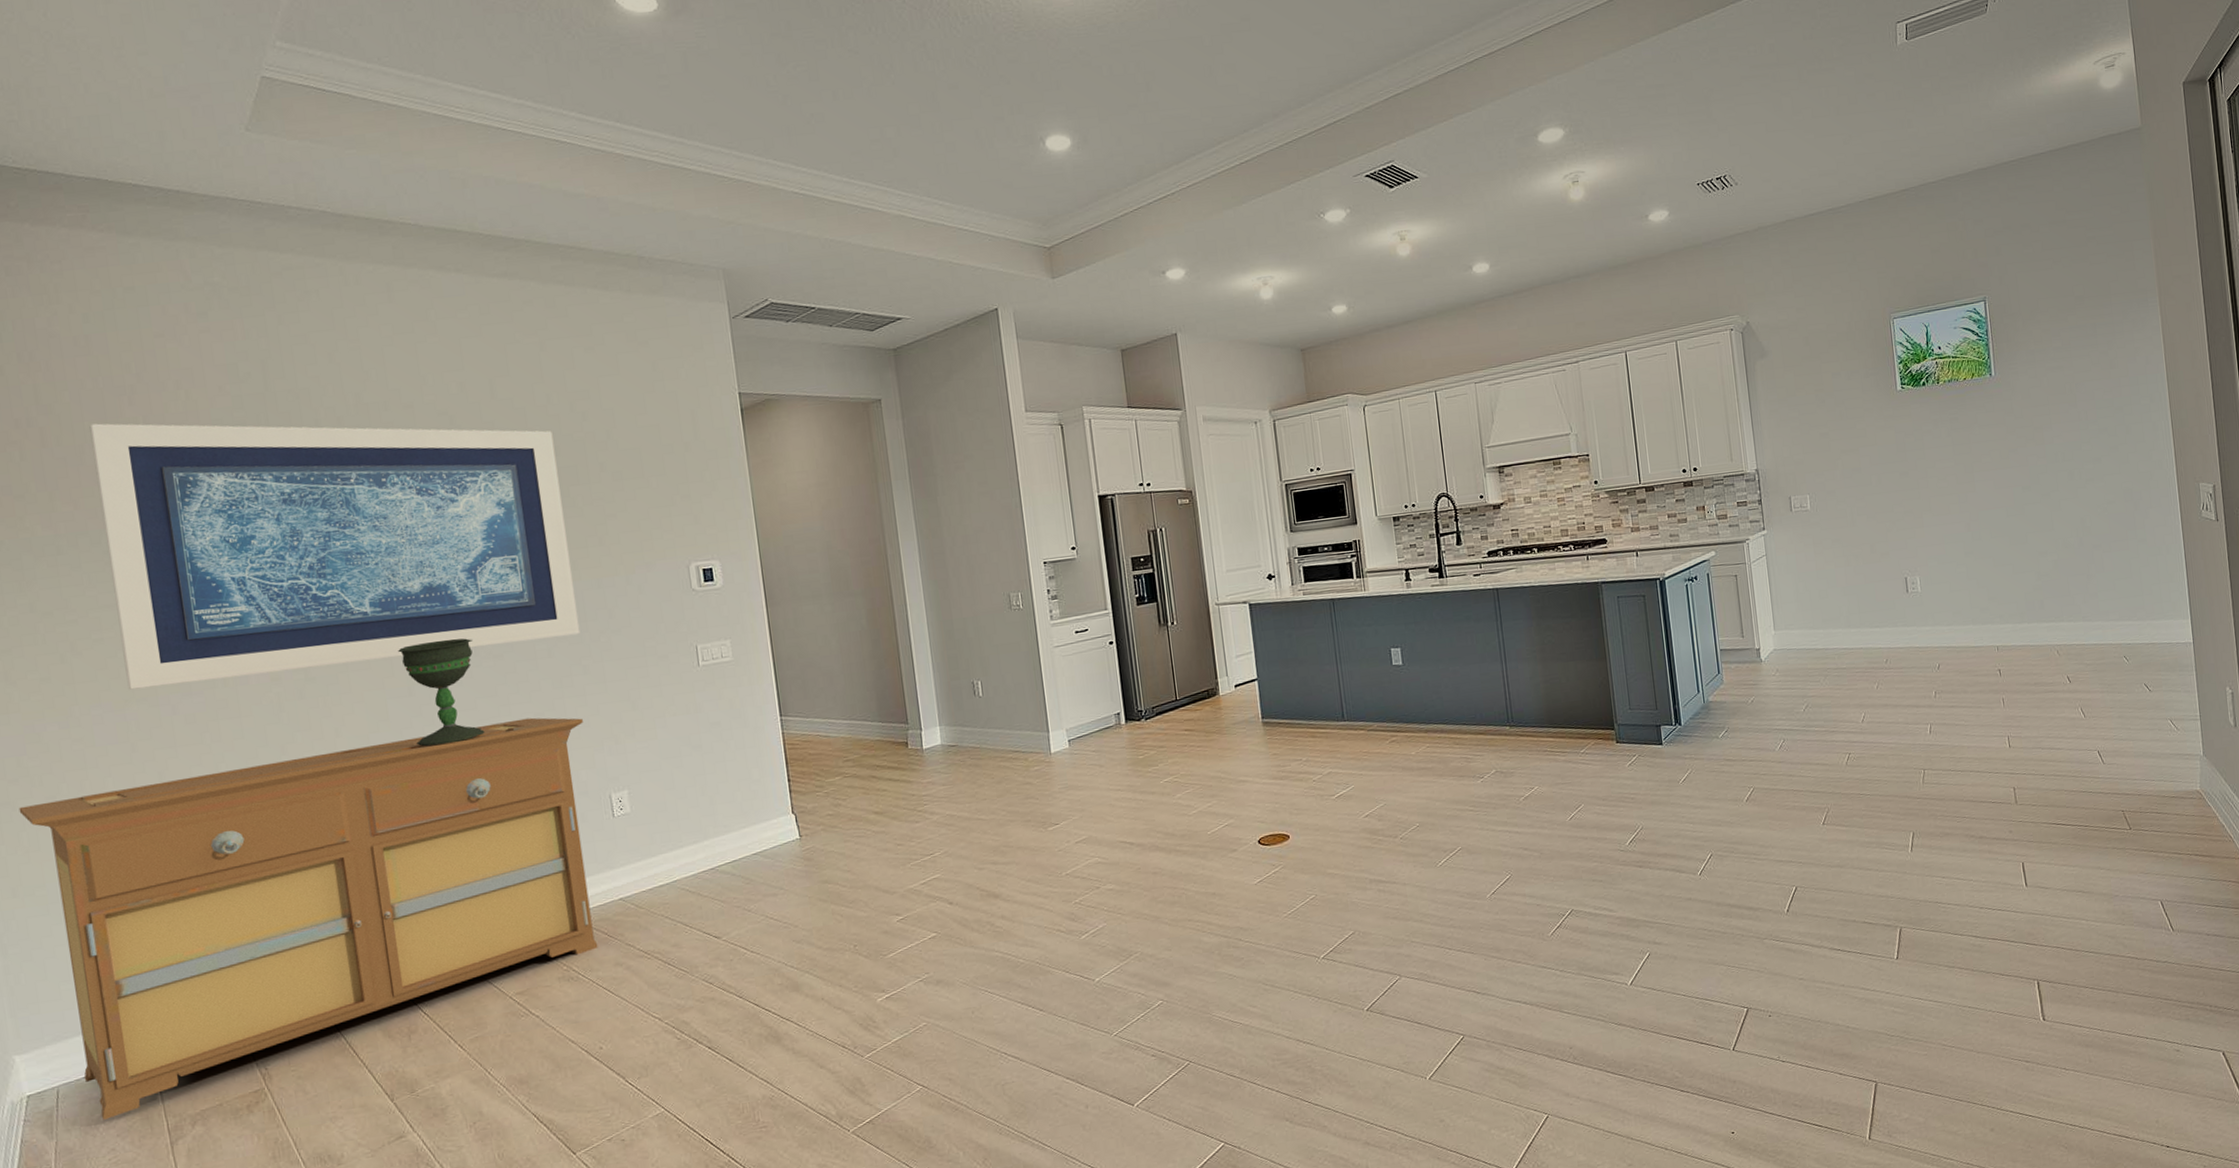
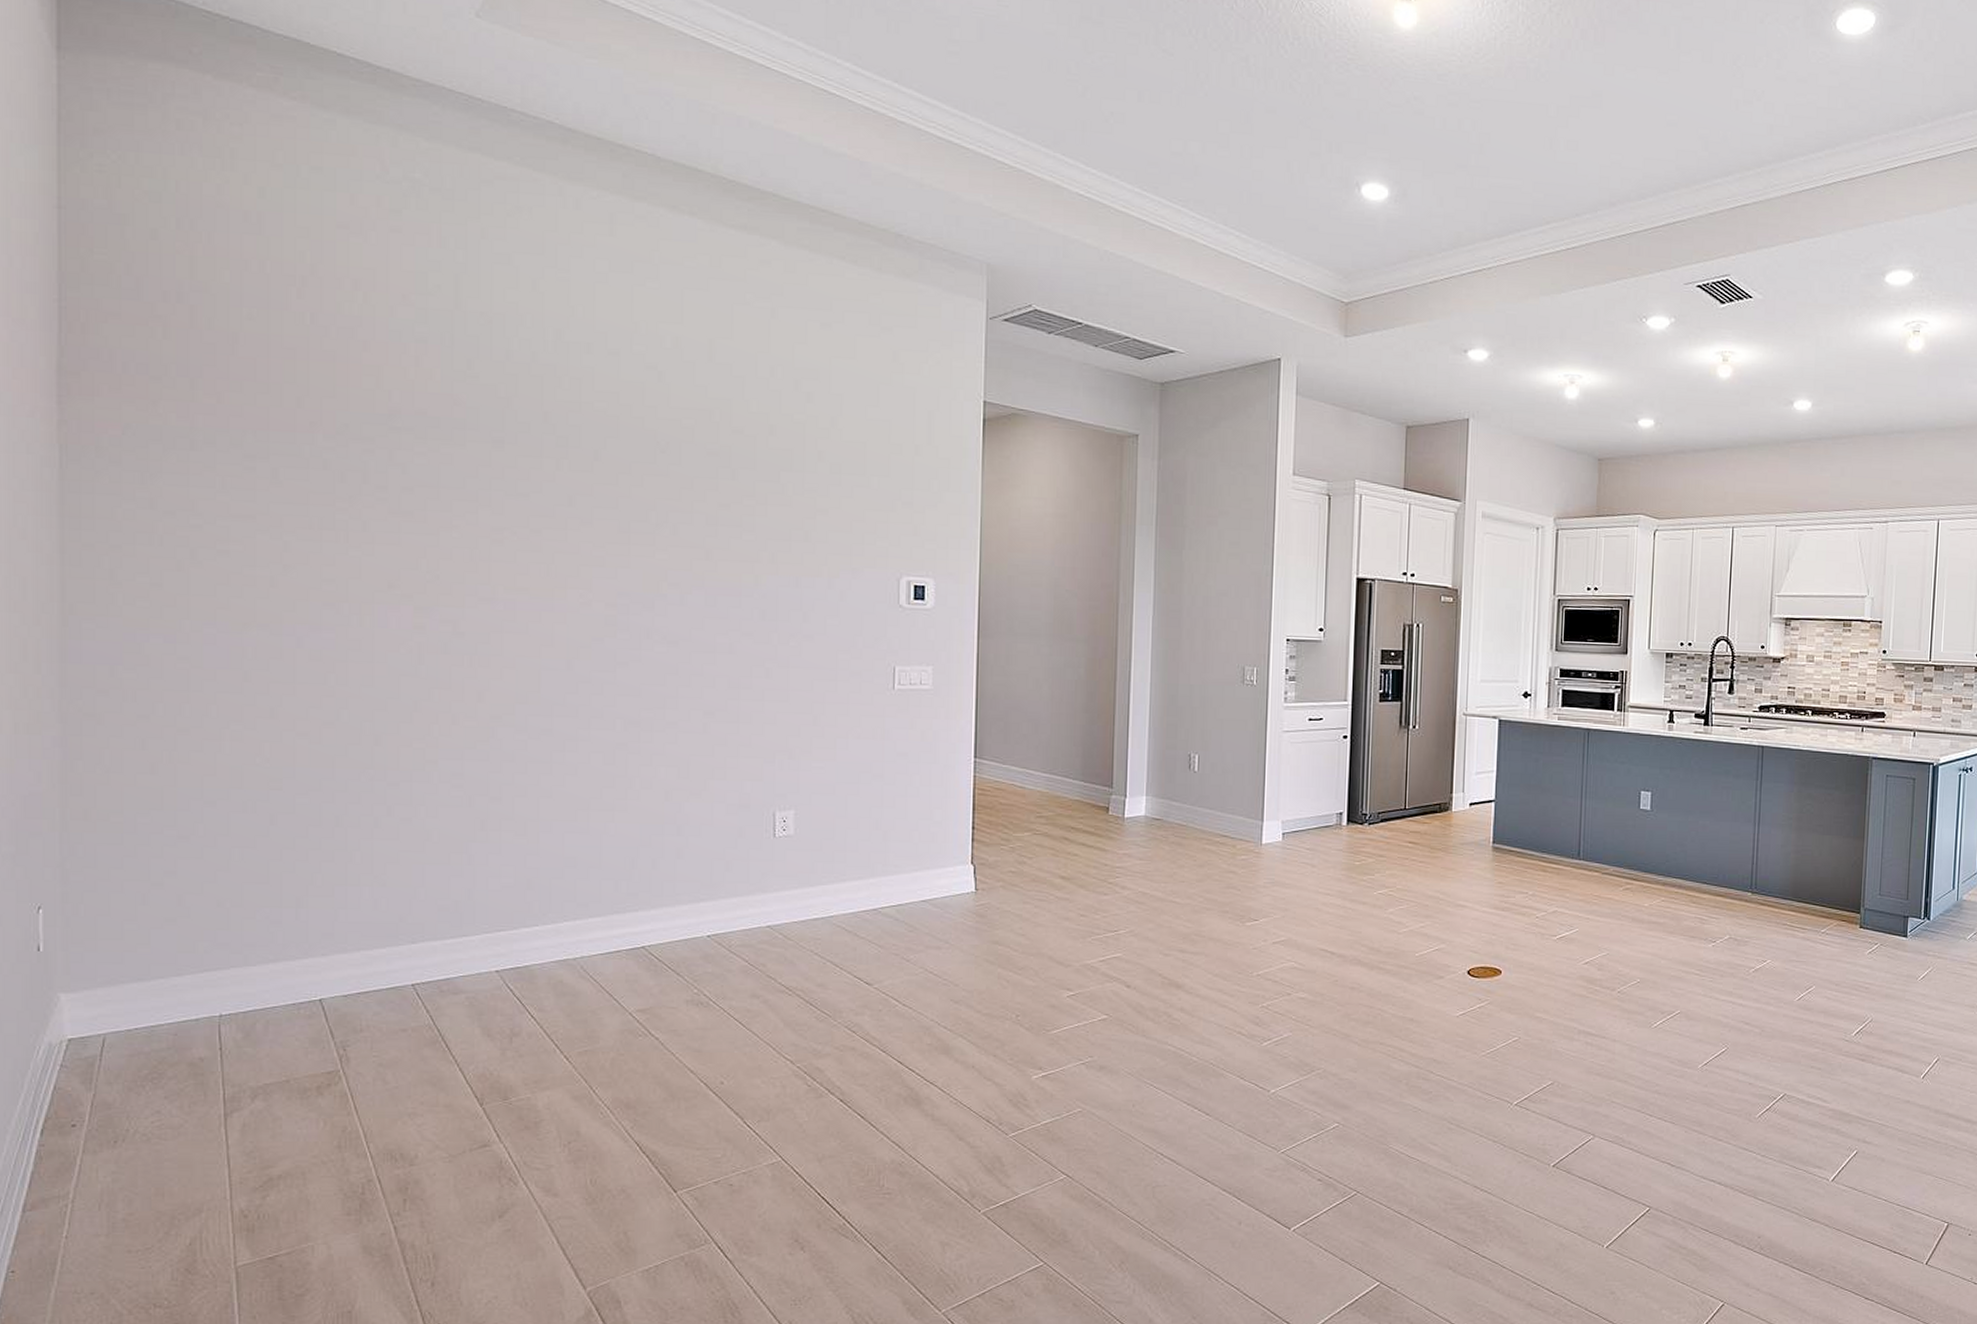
sideboard: present [19,717,598,1120] -> none [104,714,756,1078]
wall art: present [89,423,581,690] -> none [248,311,771,634]
chalice: present [398,638,485,747] -> none [562,614,647,729]

